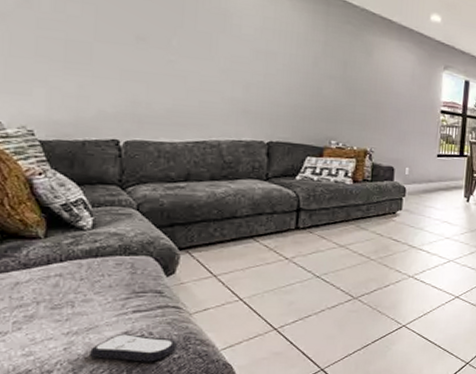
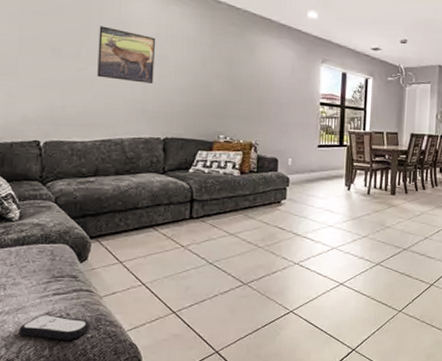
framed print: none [191,14,260,82] -> present [97,26,155,83]

